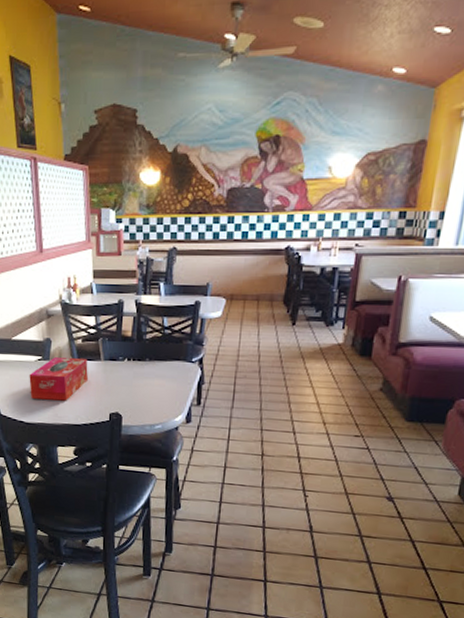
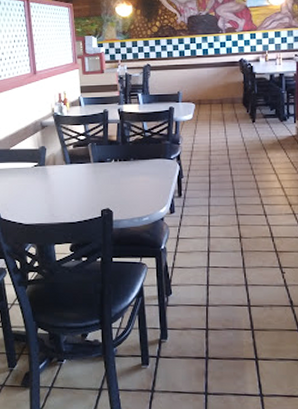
tissue box: present [29,357,88,401] -> none [27,161,80,201]

